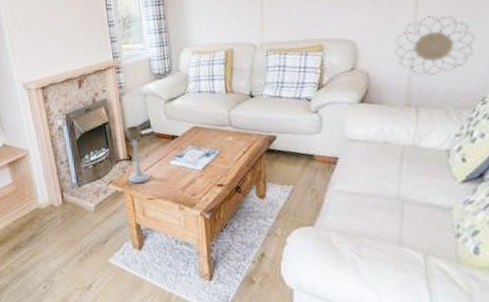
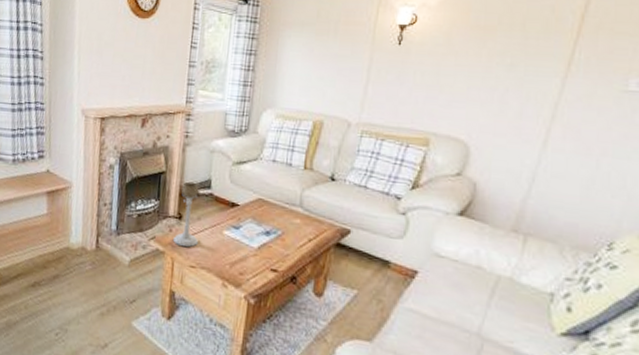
decorative wall piece: present [394,15,477,76] -> none [513,132,619,204]

